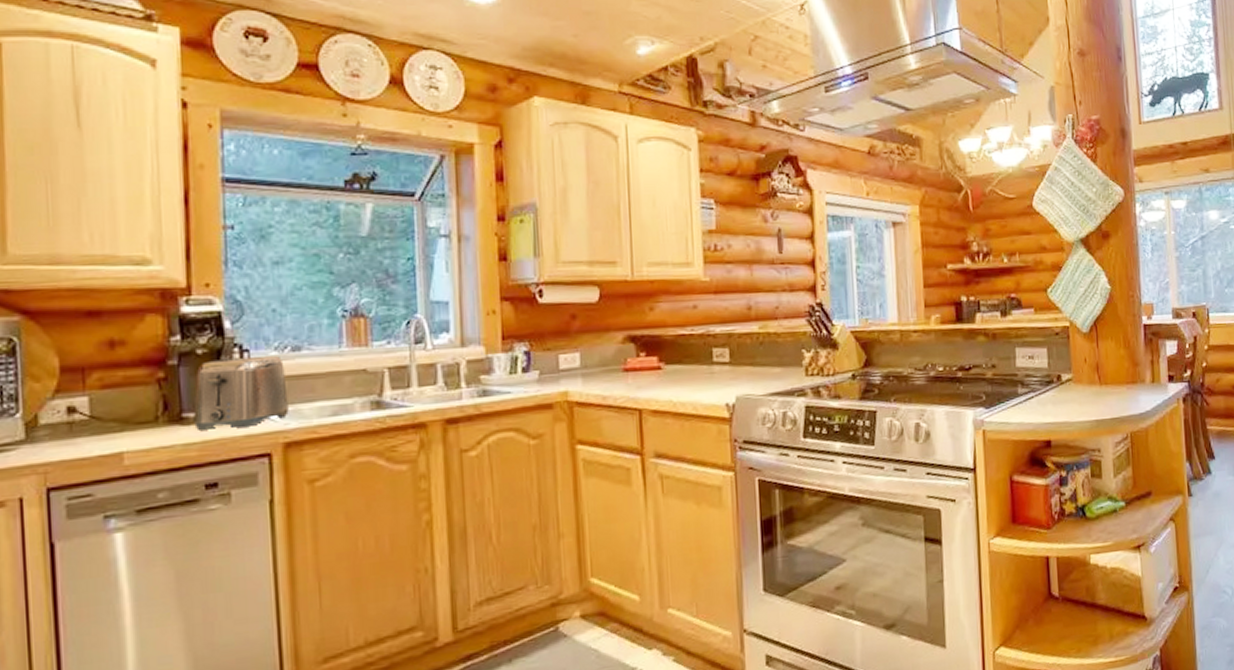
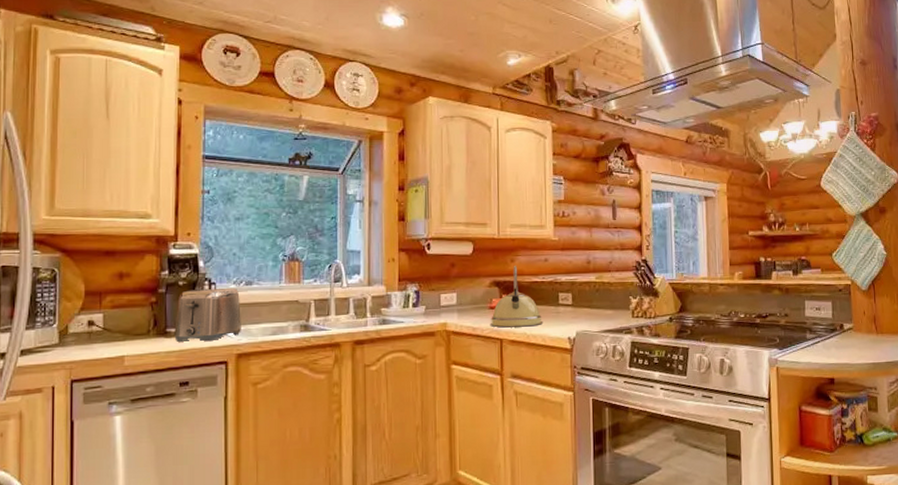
kettle: none [624,314,693,395] -> present [490,265,542,328]

